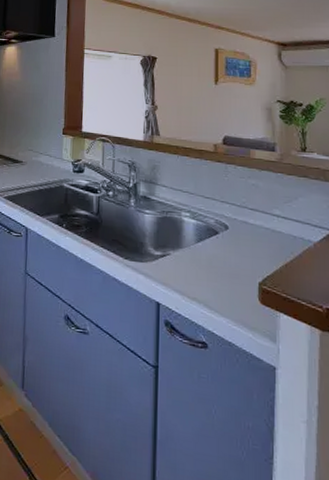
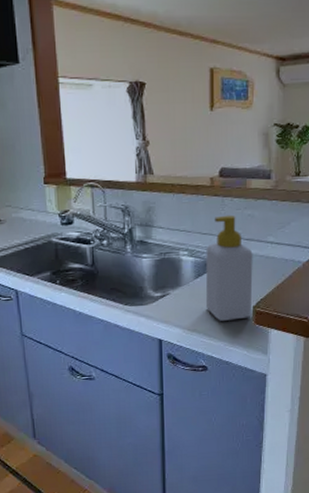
soap bottle: none [207,181,258,296] -> present [205,215,253,321]

